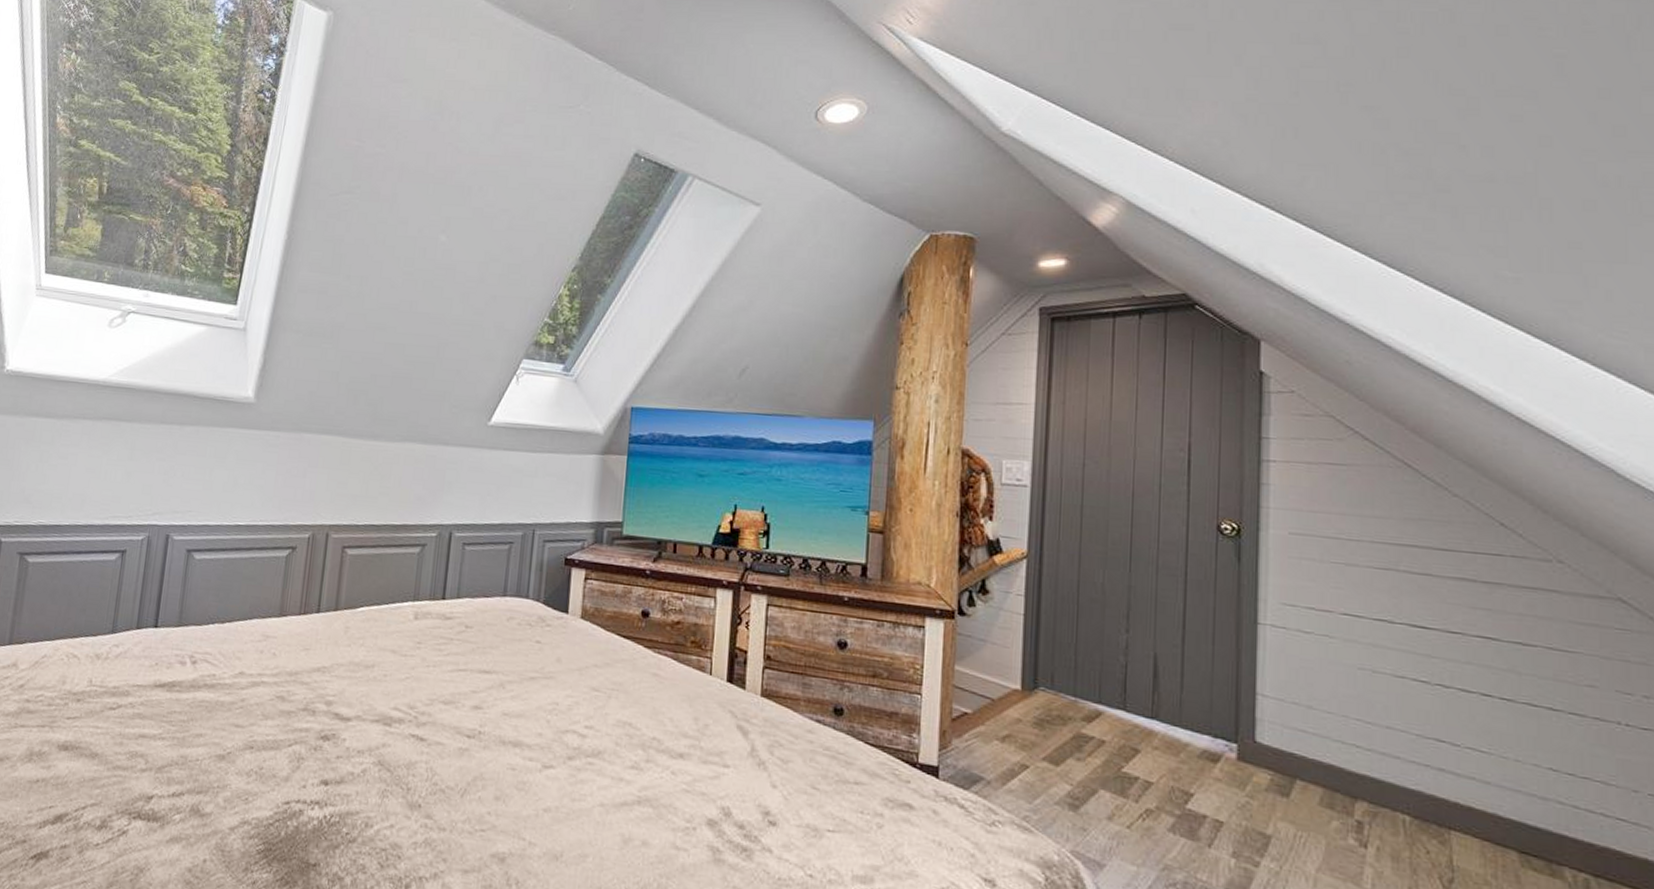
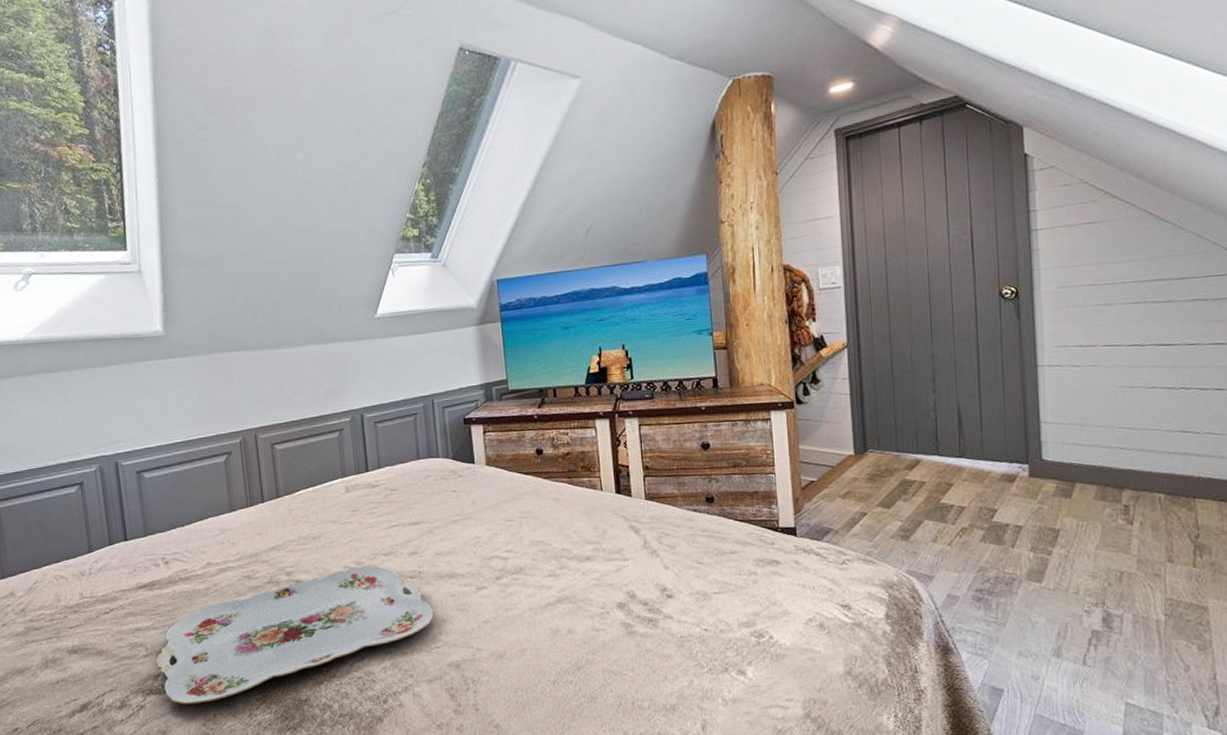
serving tray: none [152,710,486,843] -> present [155,565,434,705]

